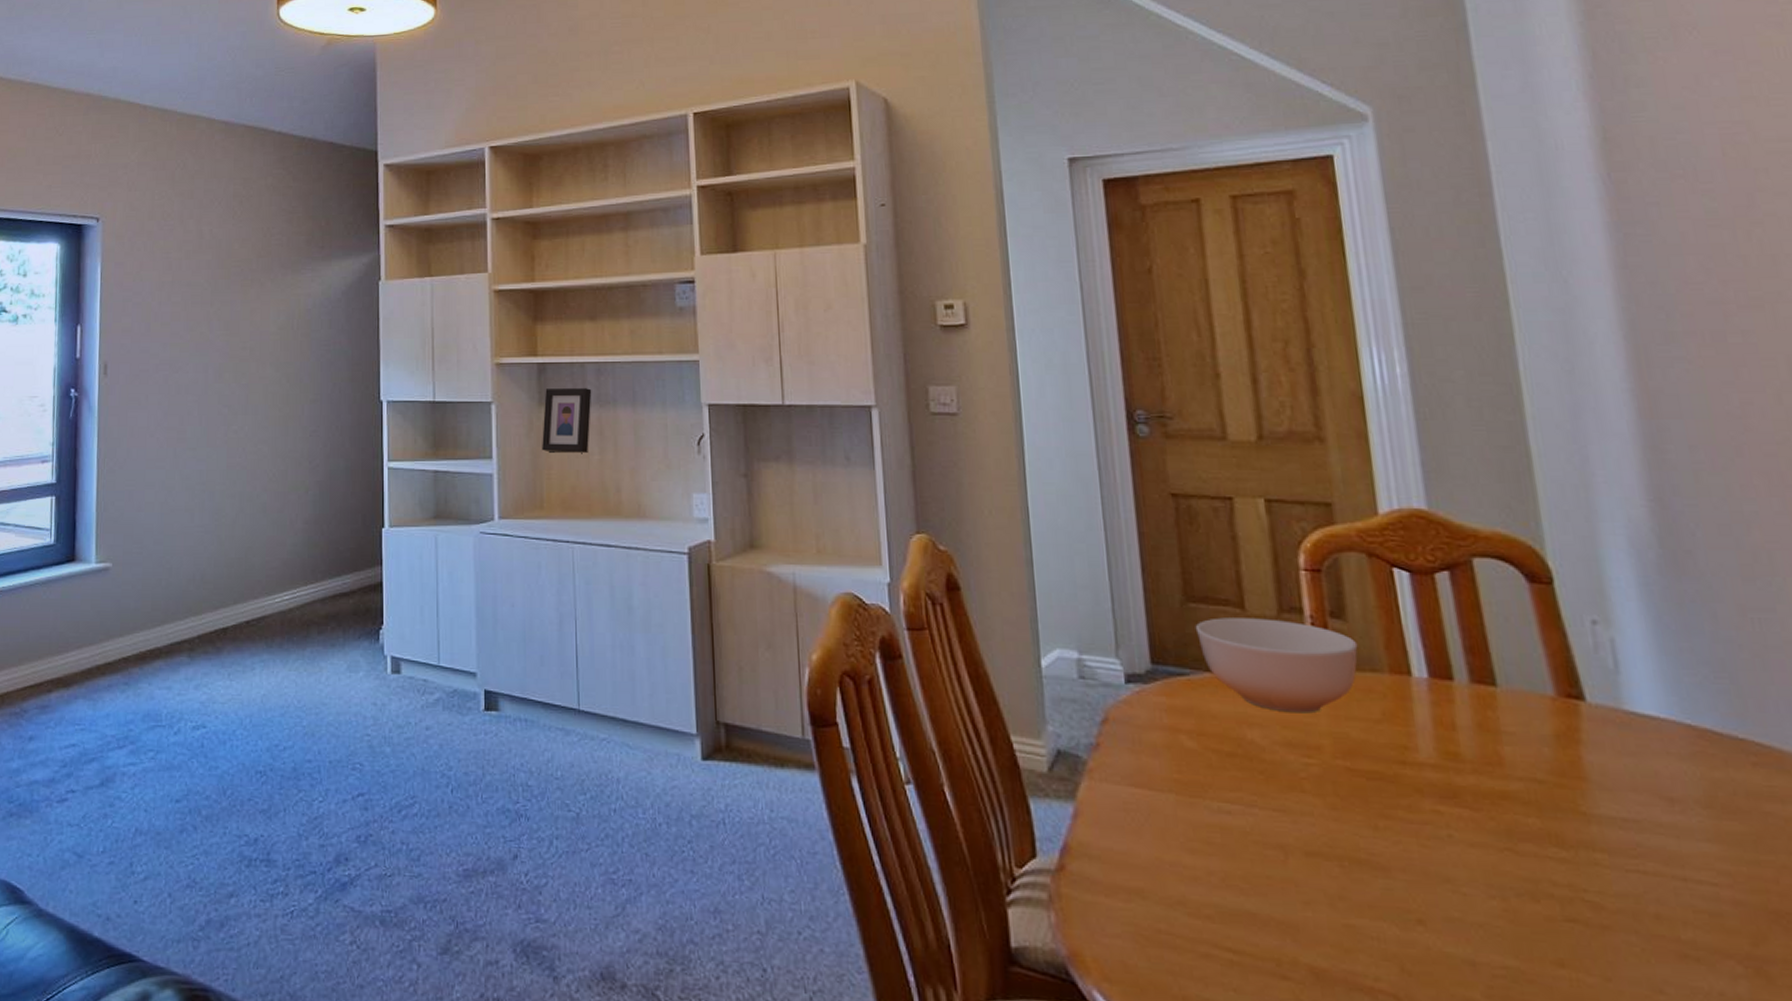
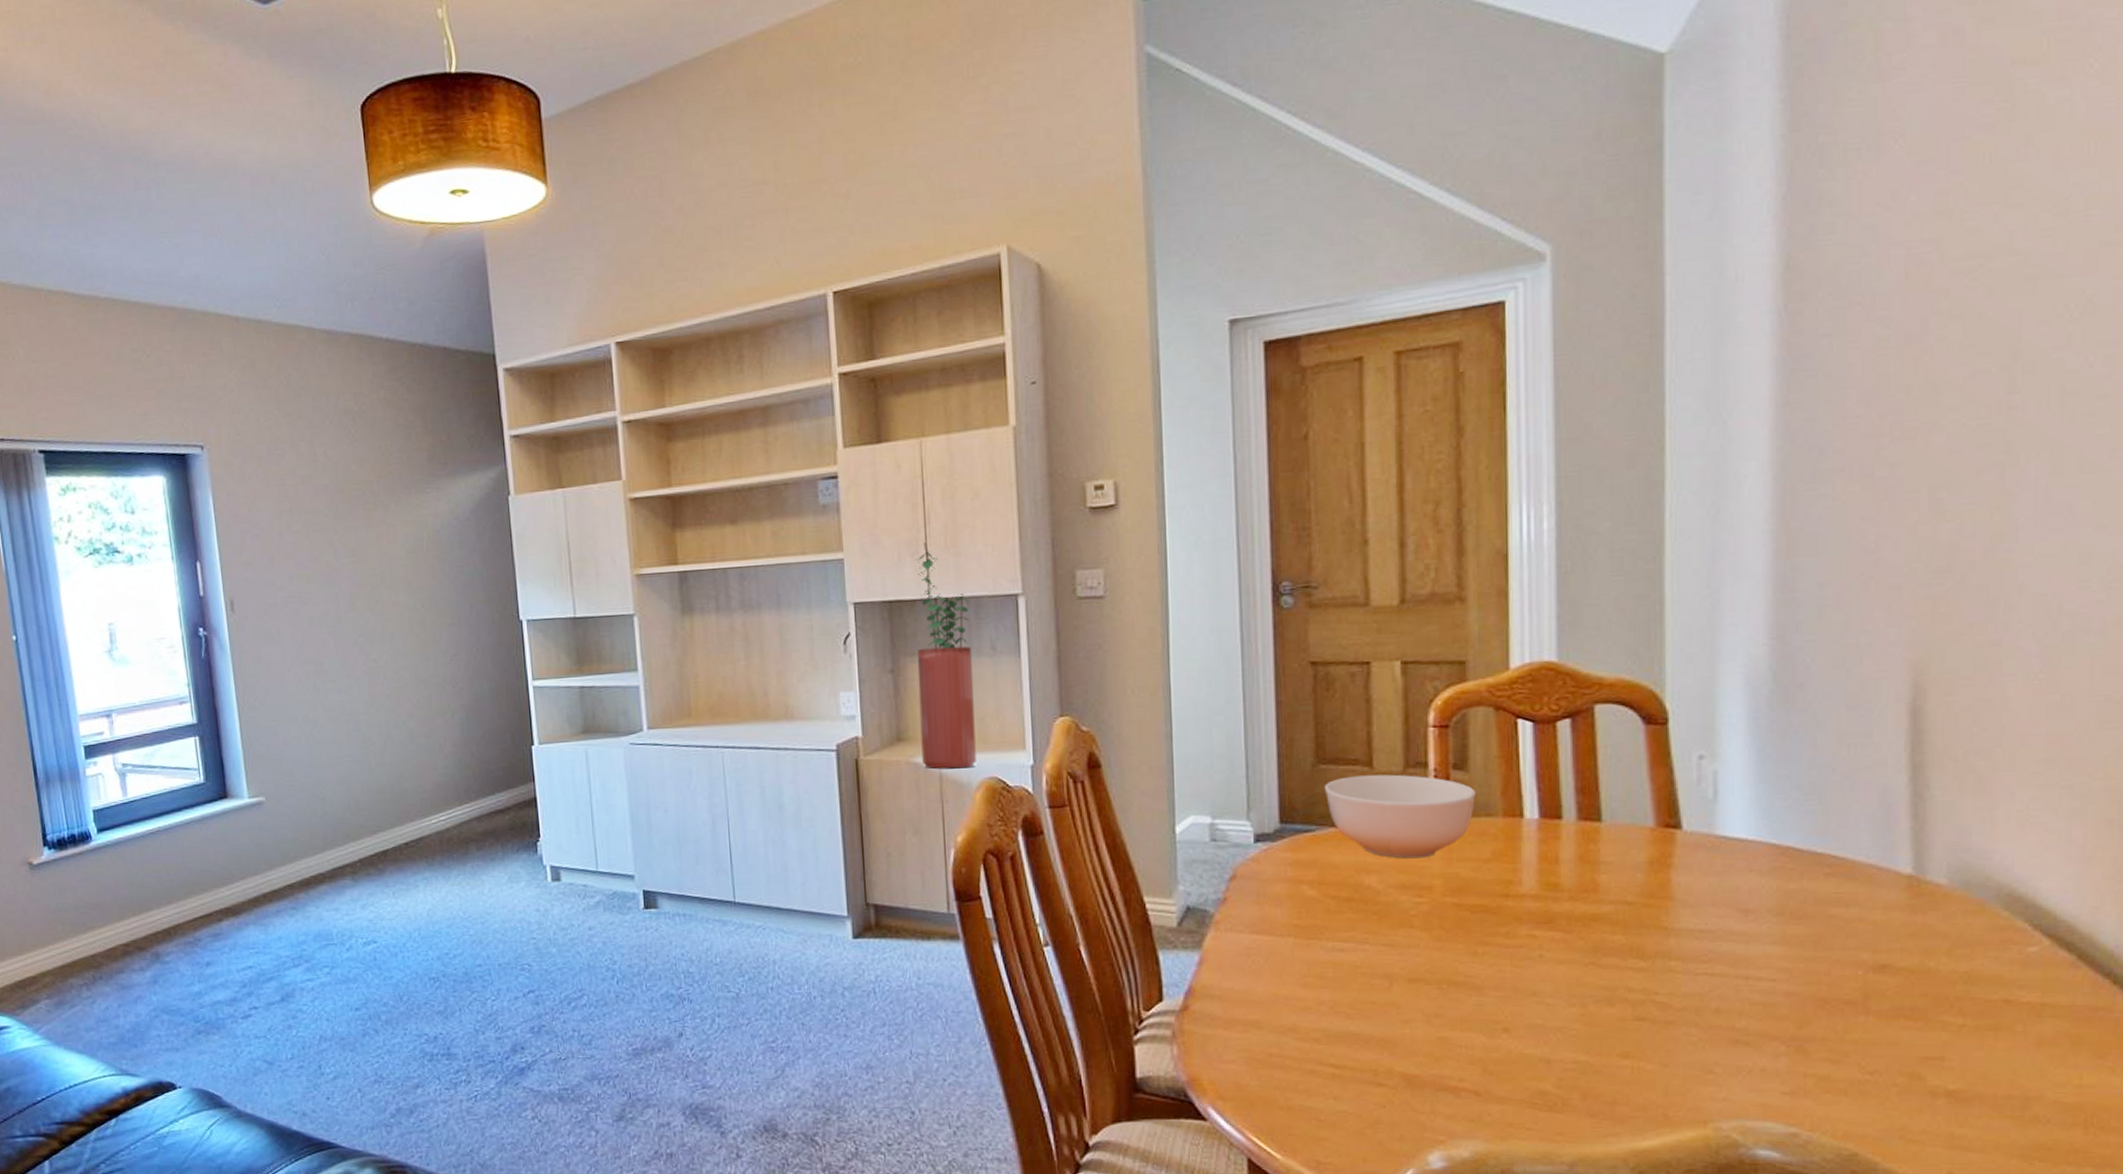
picture frame: present [542,388,592,453] -> none [686,594,736,661]
vase: none [770,350,831,581] -> present [916,543,977,769]

